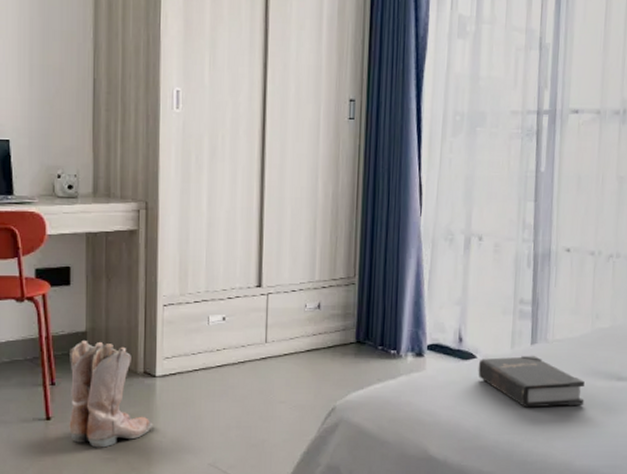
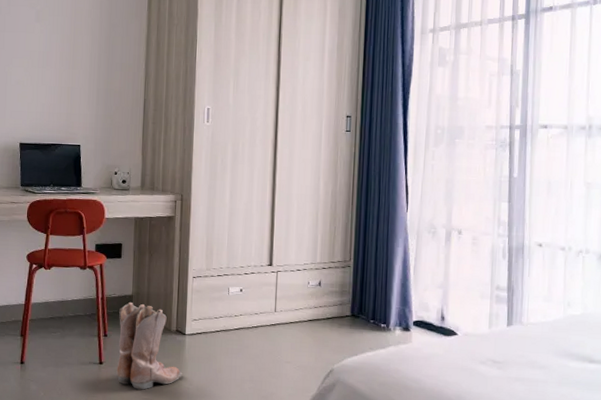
hardback book: present [478,355,585,408] -> none [459,335,558,383]

